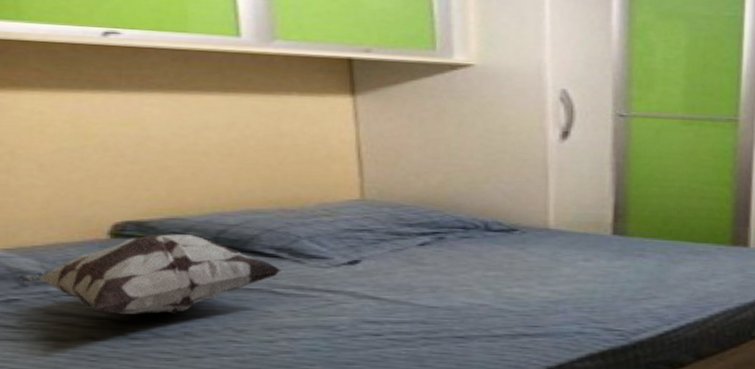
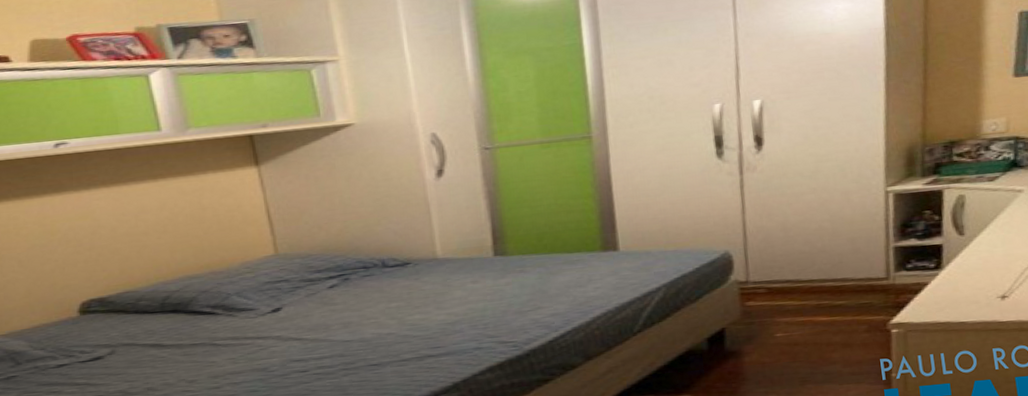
decorative pillow: present [16,234,282,315] -> none [12,304,219,379]

